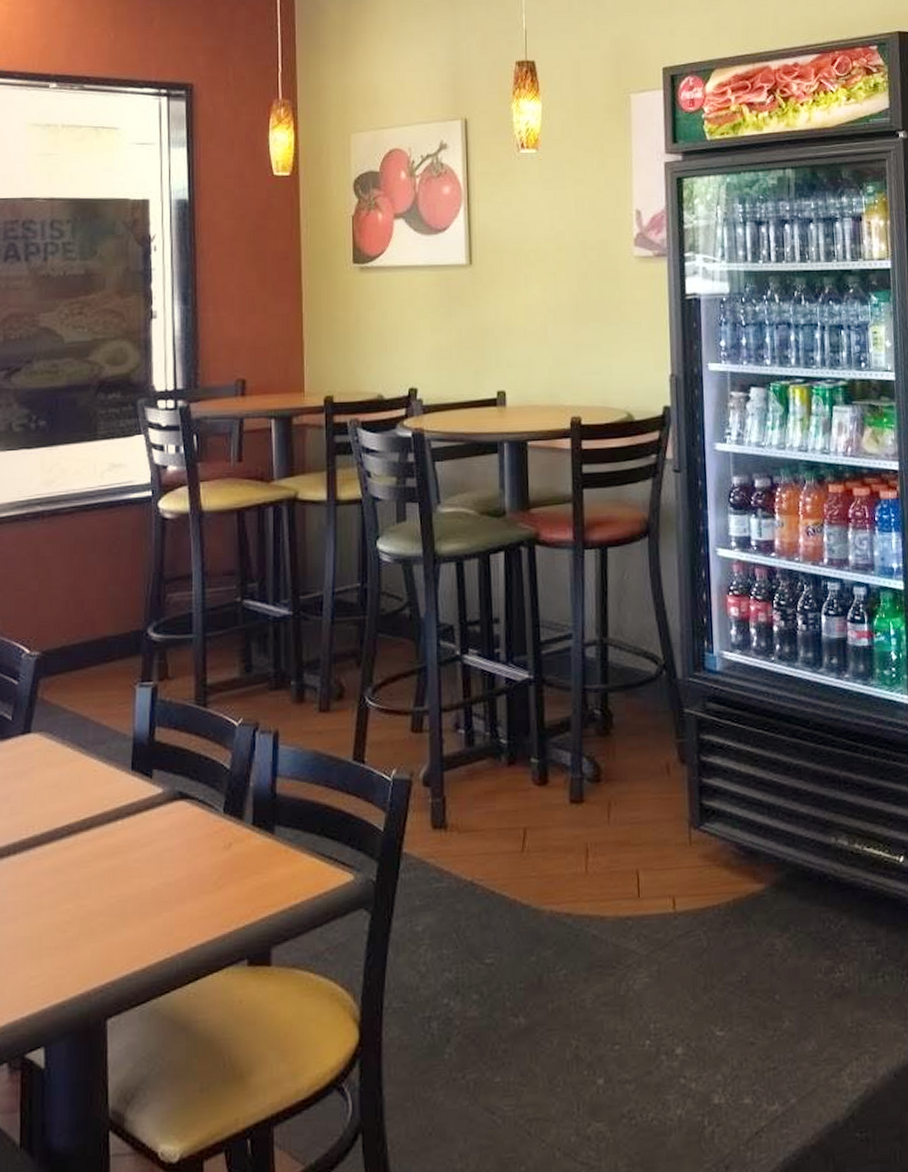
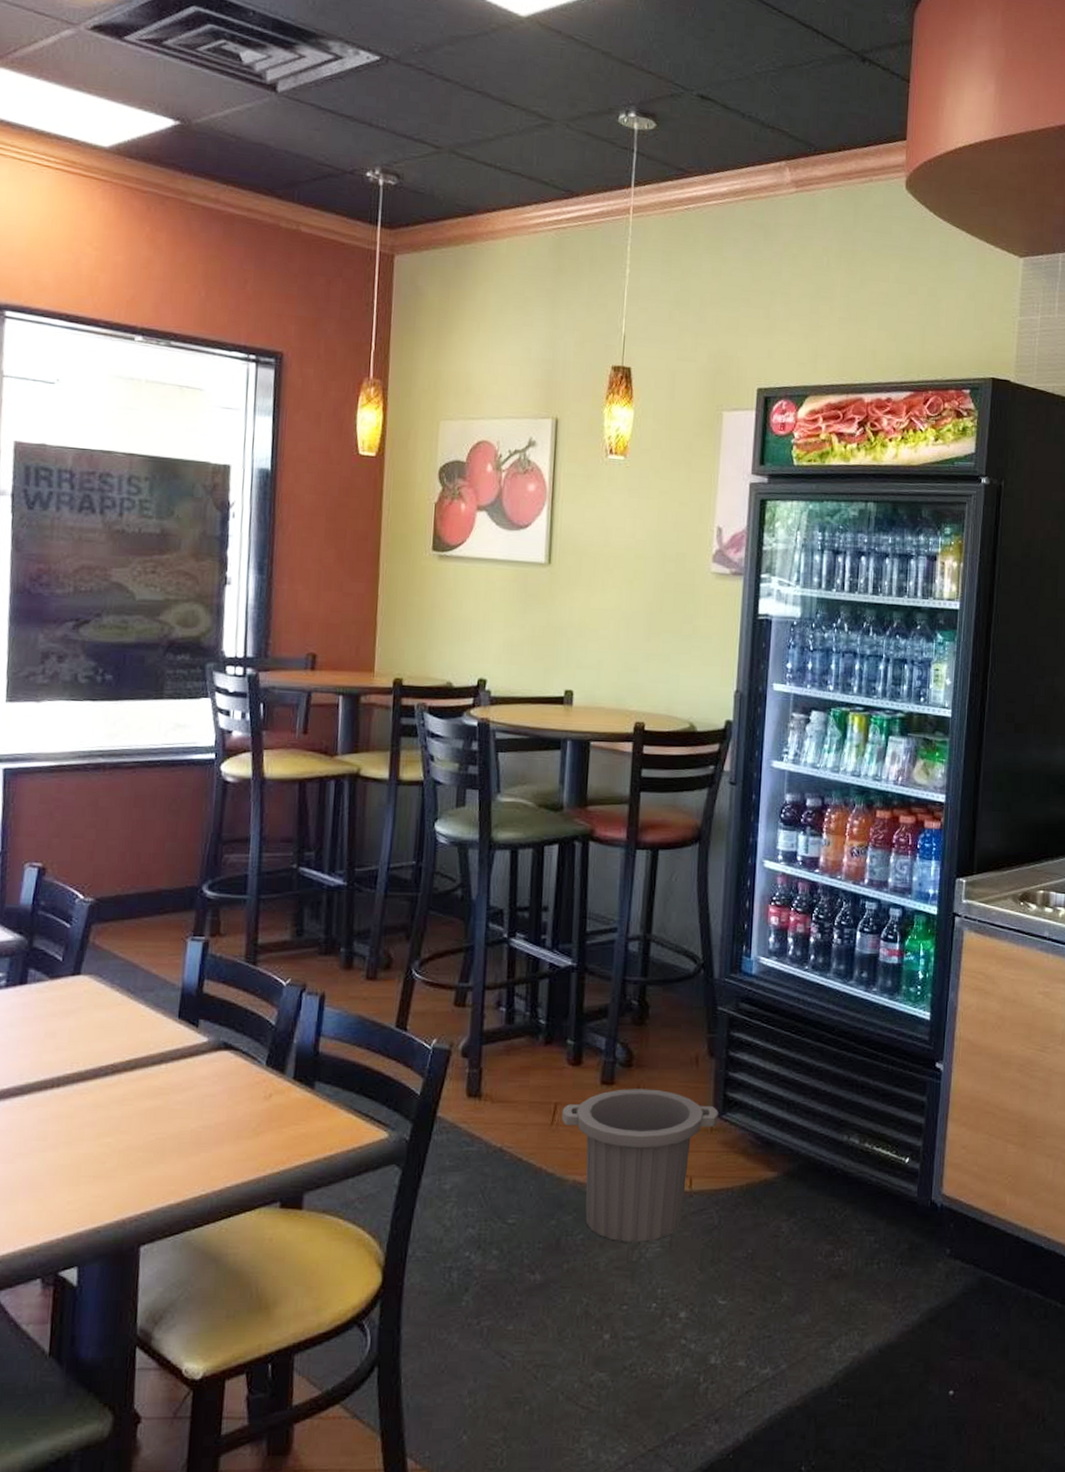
trash can: none [532,803,696,975] -> present [561,1089,719,1242]

